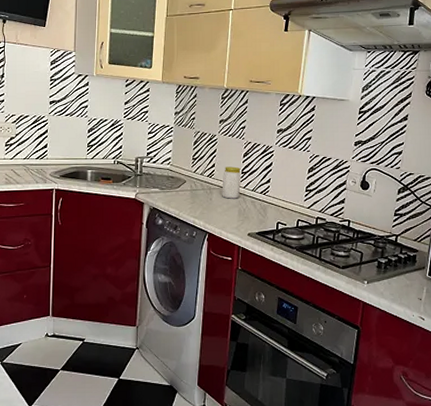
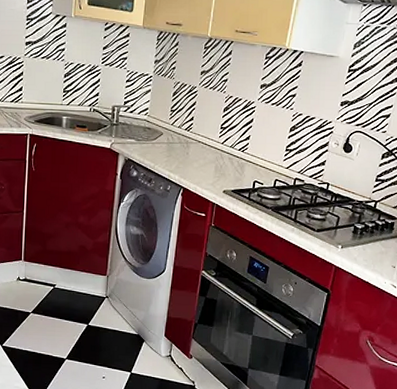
jar: present [222,166,241,199] -> none [199,121,220,154]

